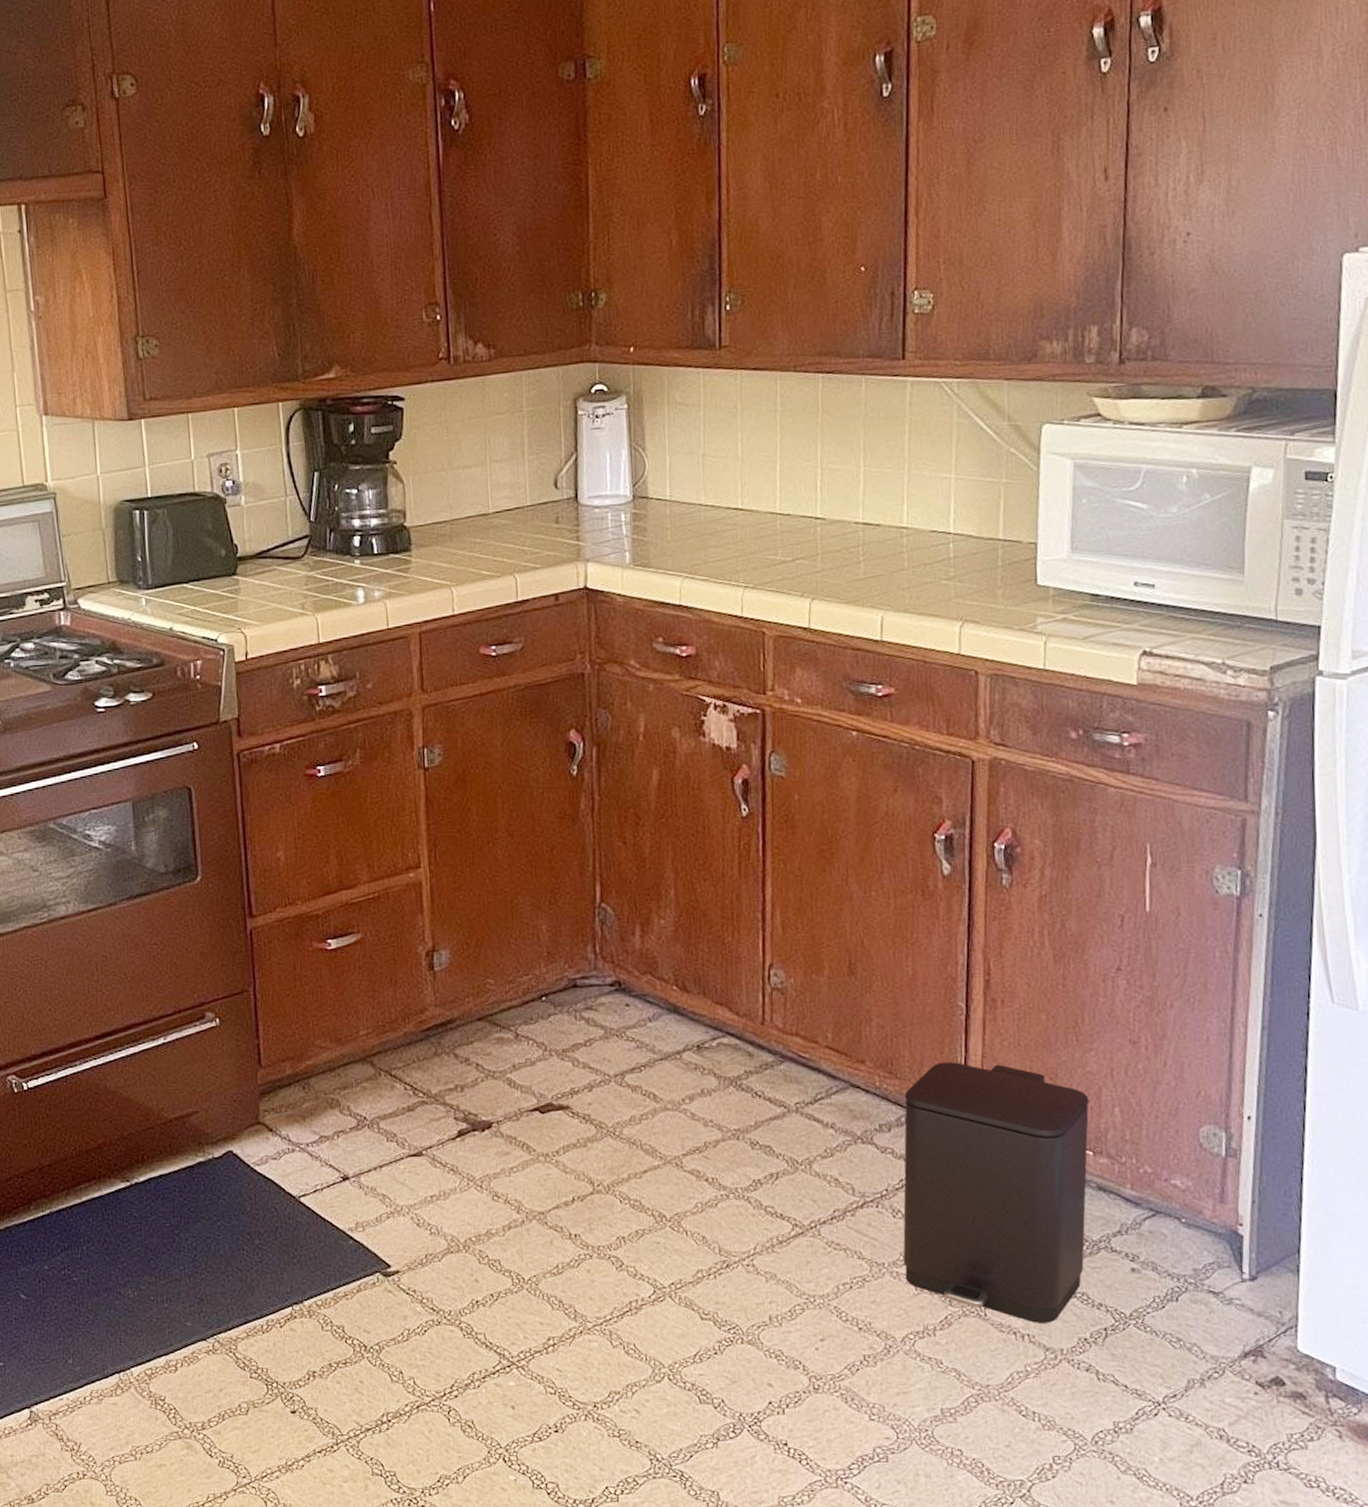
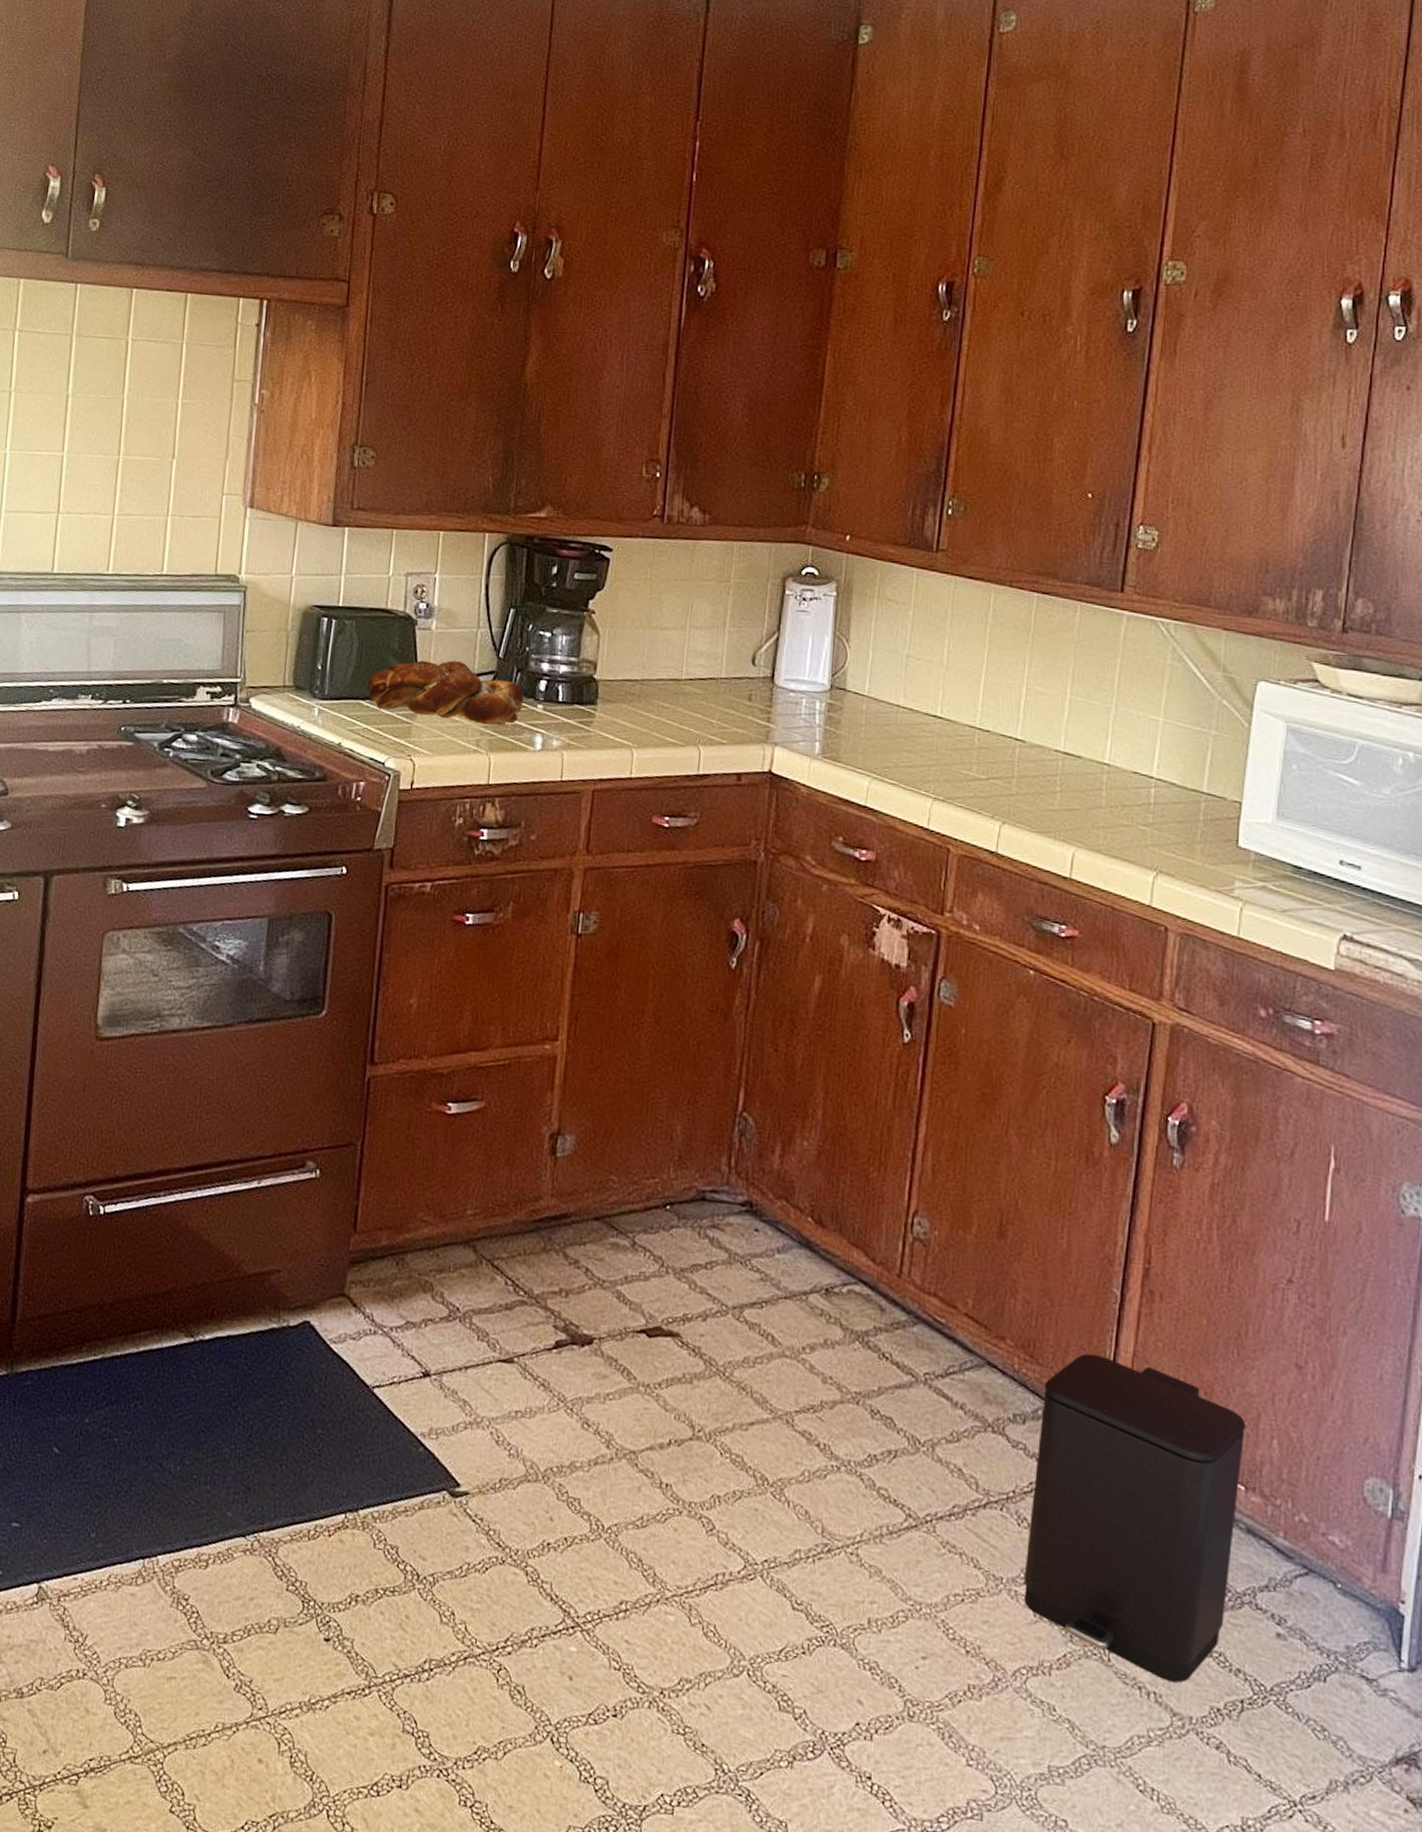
bread loaf: none [188,531,341,589] -> present [368,661,524,726]

